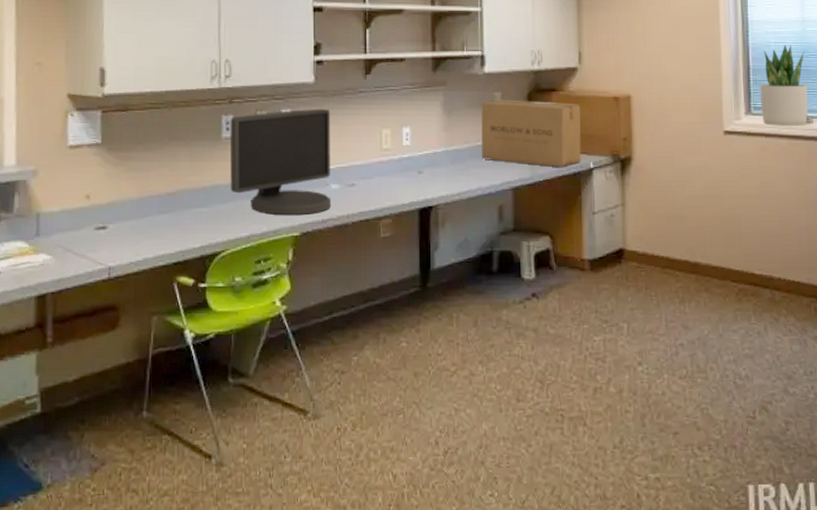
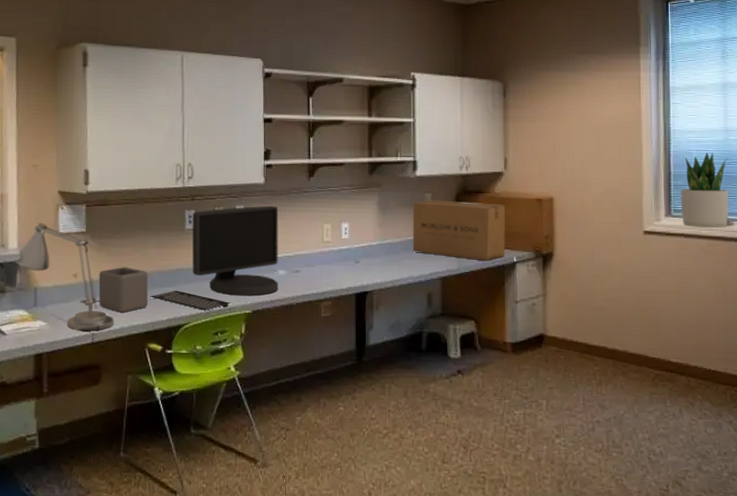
desk lamp: none [11,134,135,265] -> present [14,223,114,332]
desk organizer: none [116,185,178,240] -> present [98,267,149,313]
keyboard: none [179,211,276,234] -> present [150,290,231,311]

